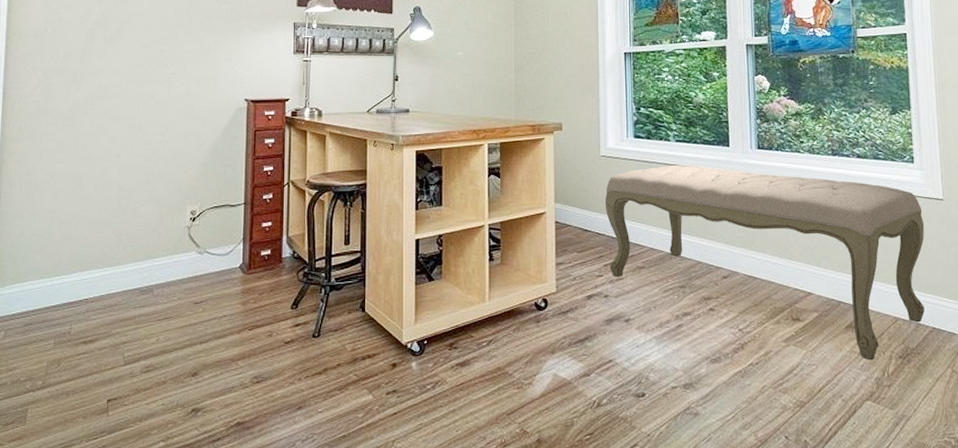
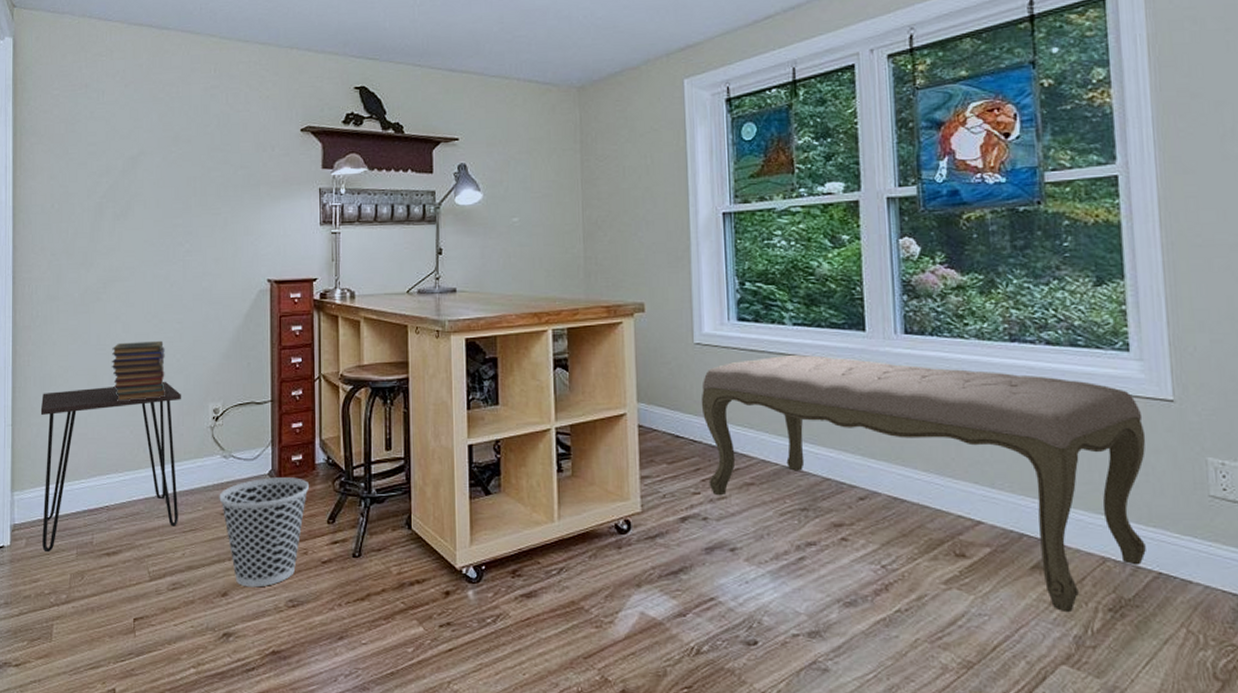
desk: none [20,186,161,343] -> present [40,381,181,553]
book stack: none [96,151,148,206] -> present [111,340,165,402]
wastebasket: none [193,270,275,367] -> present [219,477,309,588]

